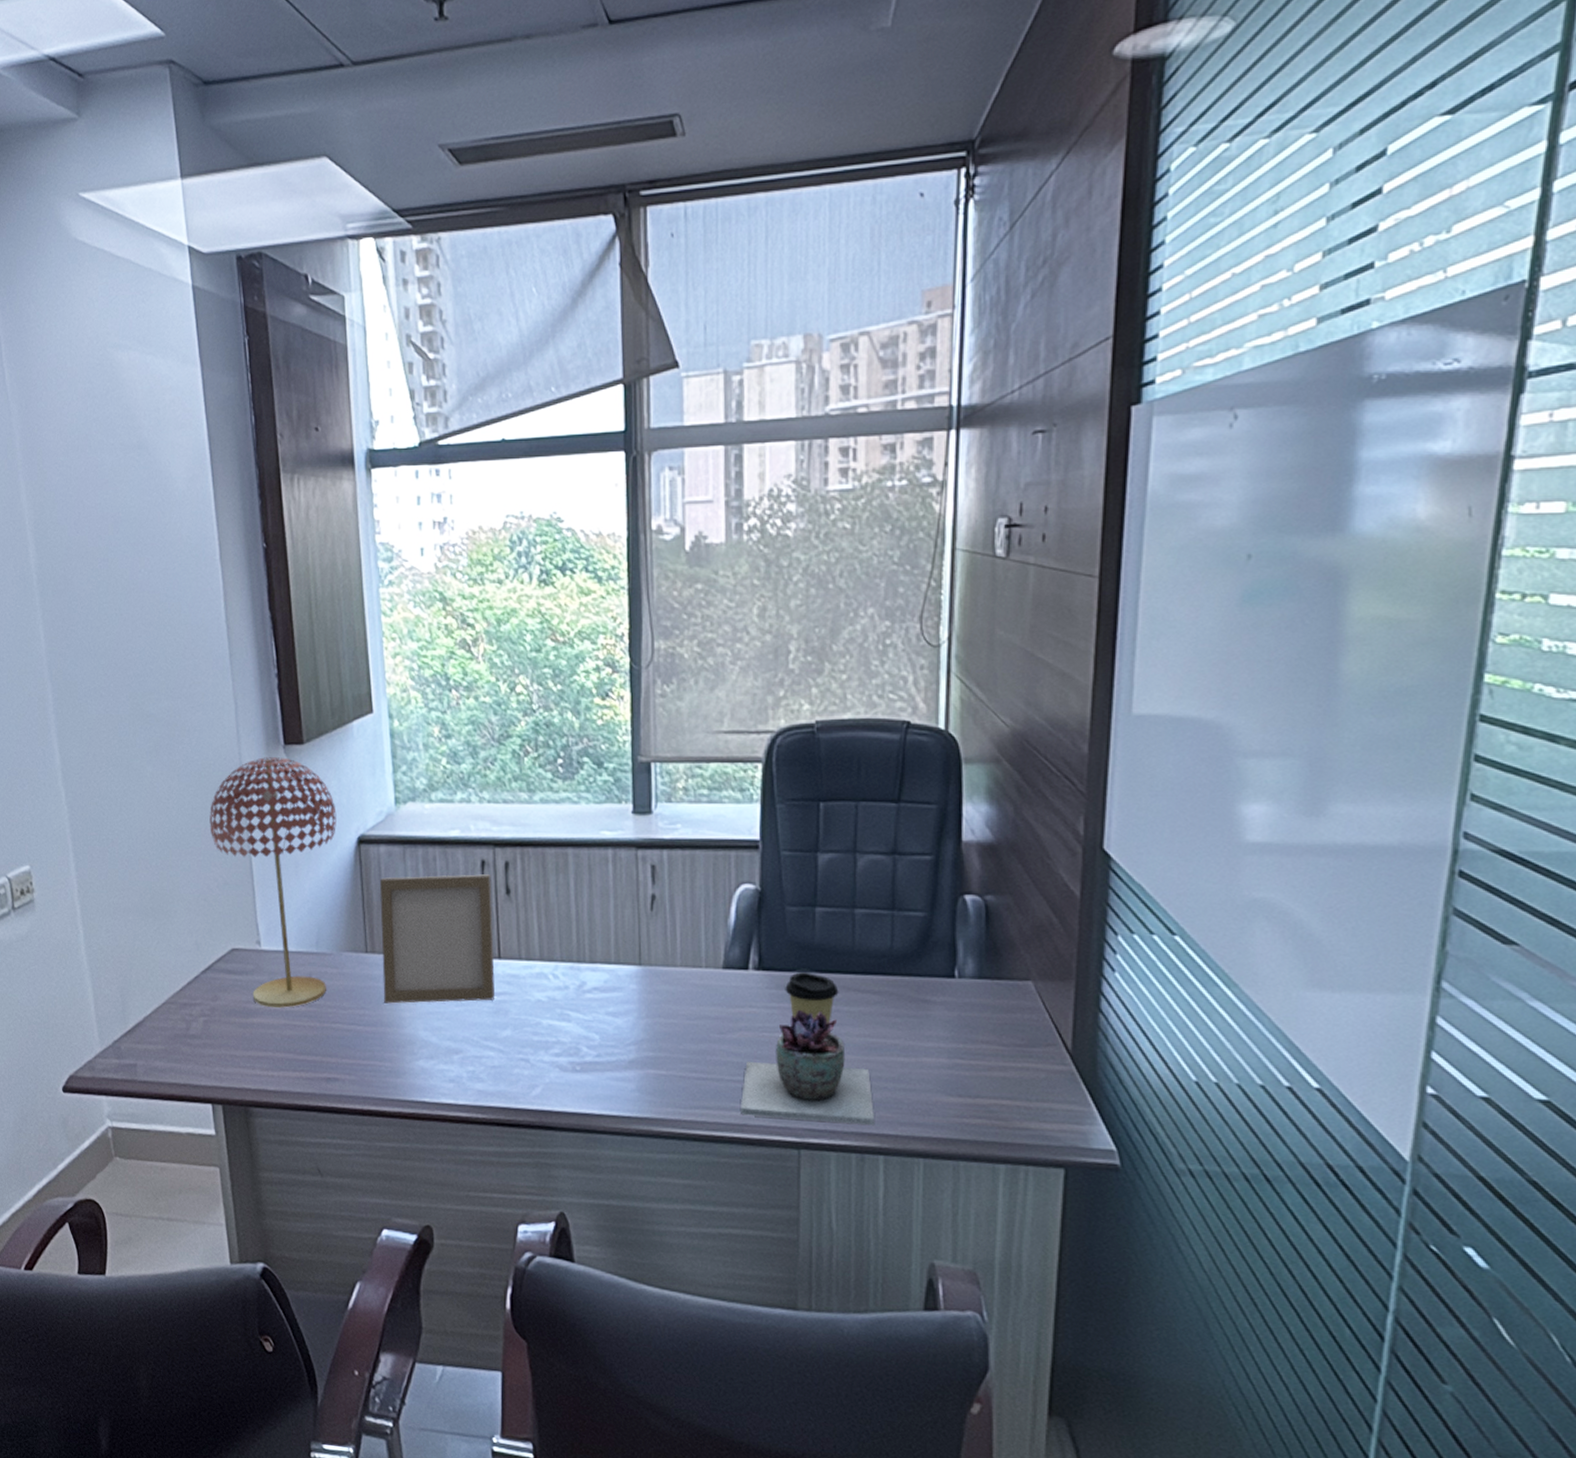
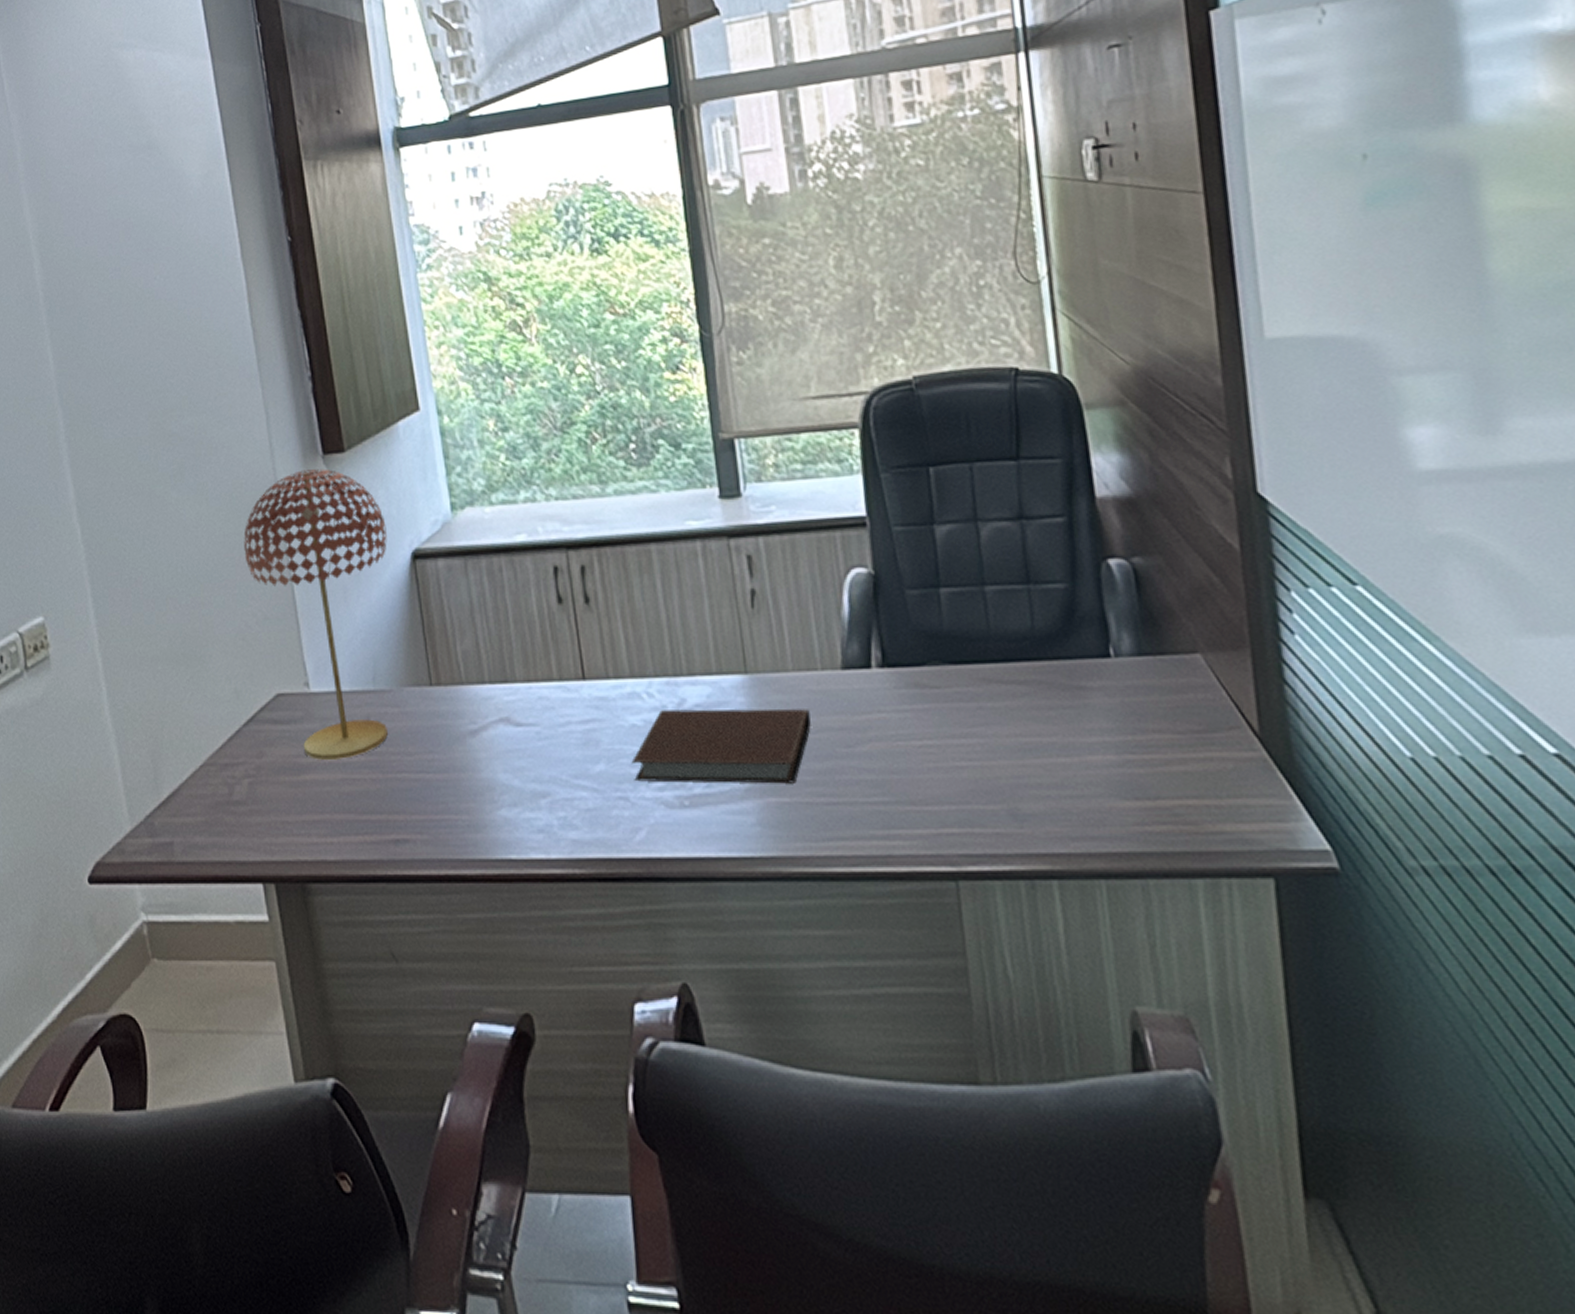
photo frame: present [379,874,496,1004] -> none [440,582,583,744]
notebook: none [534,990,691,1060] -> present [631,708,811,784]
succulent plant: present [741,1009,875,1126] -> none [881,709,1042,845]
coffee cup: present [785,972,839,1023] -> none [916,665,979,724]

